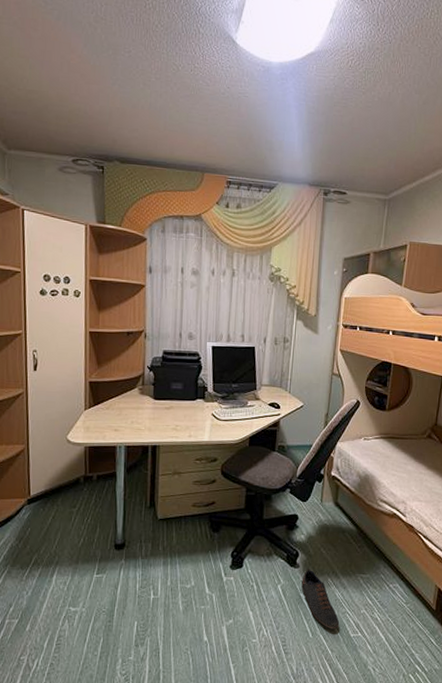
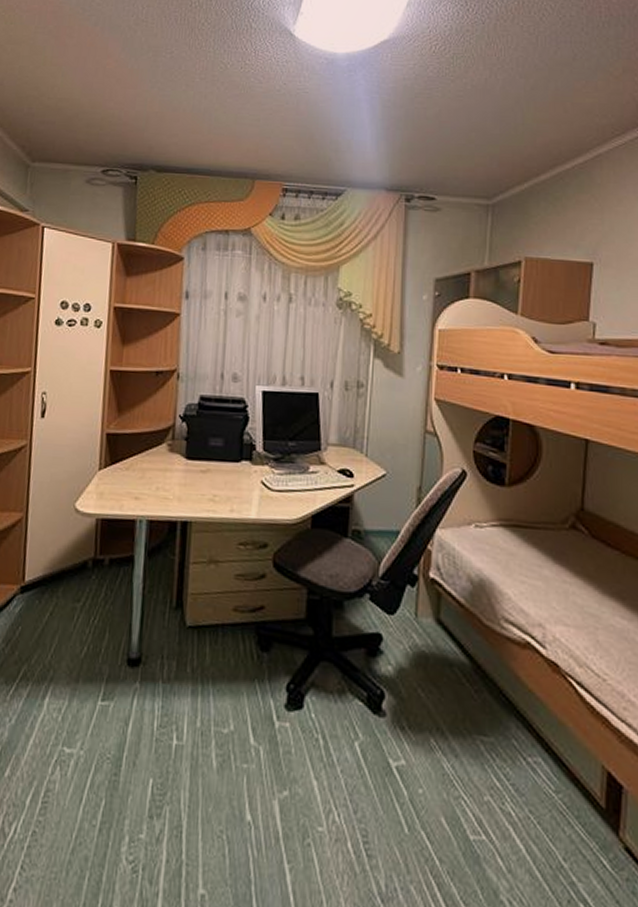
shoe: present [301,569,340,629] -> none [390,720,451,824]

